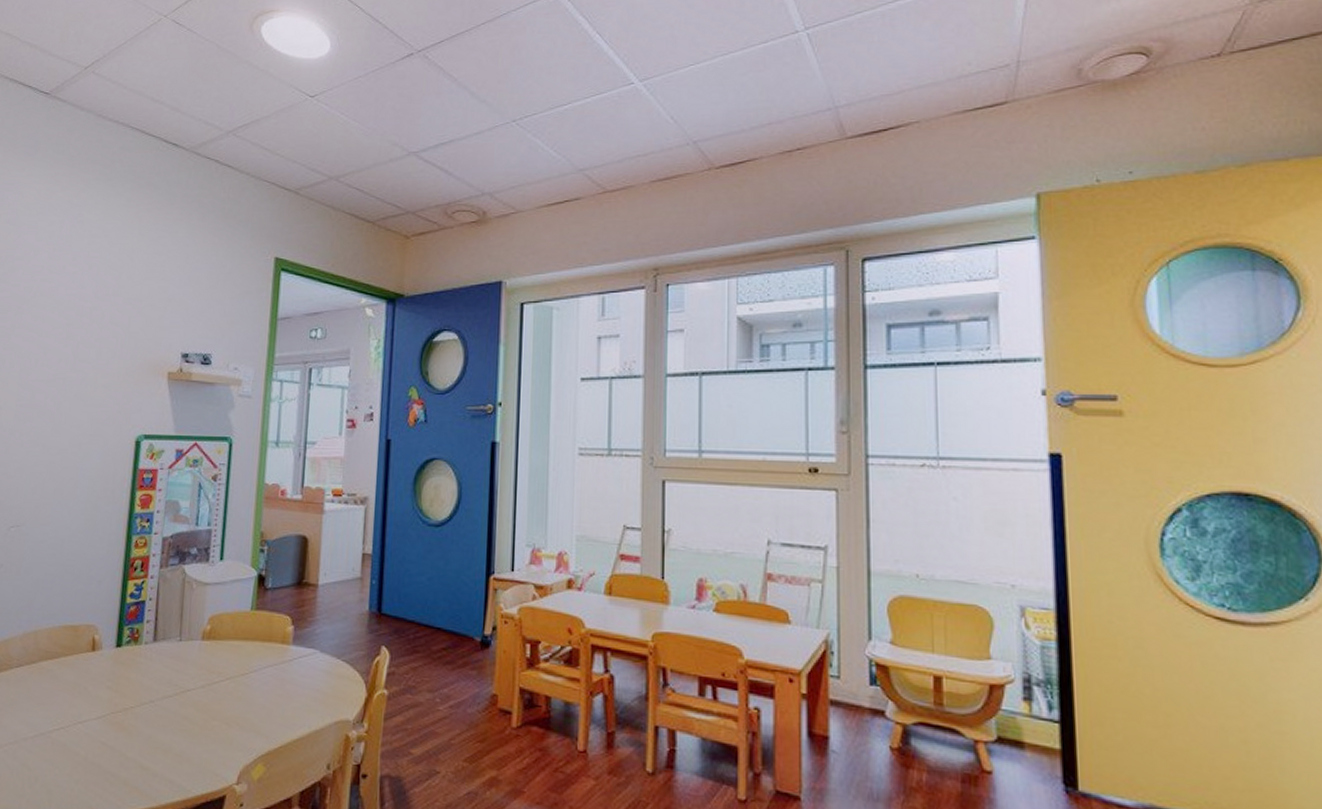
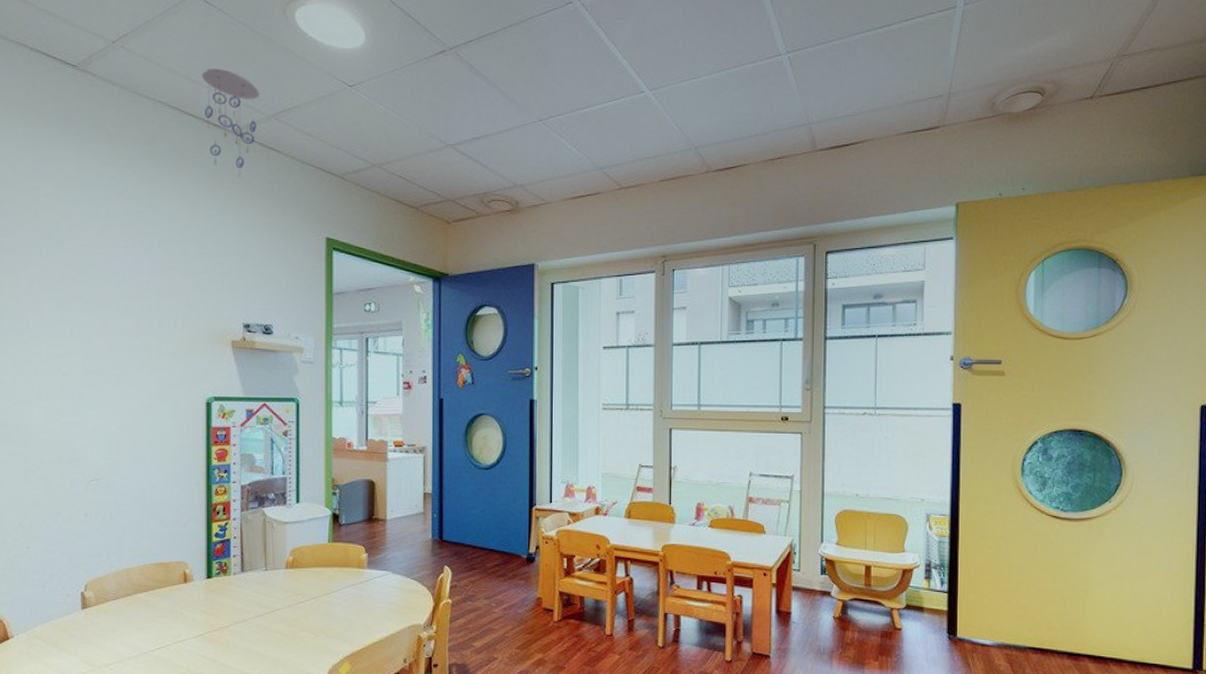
ceiling mobile: none [164,87,221,197] -> present [202,68,260,178]

